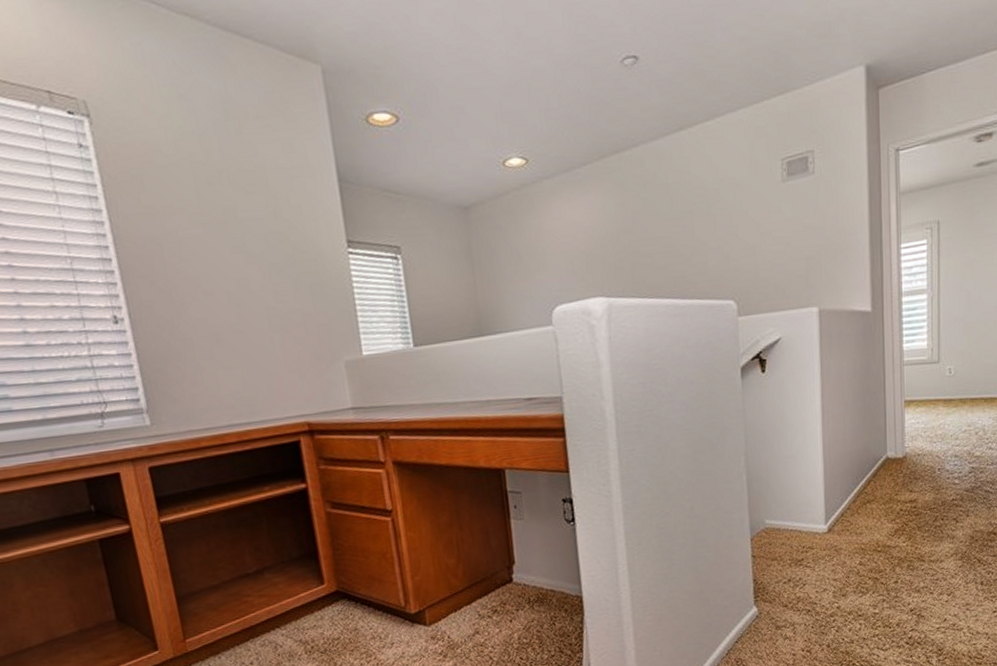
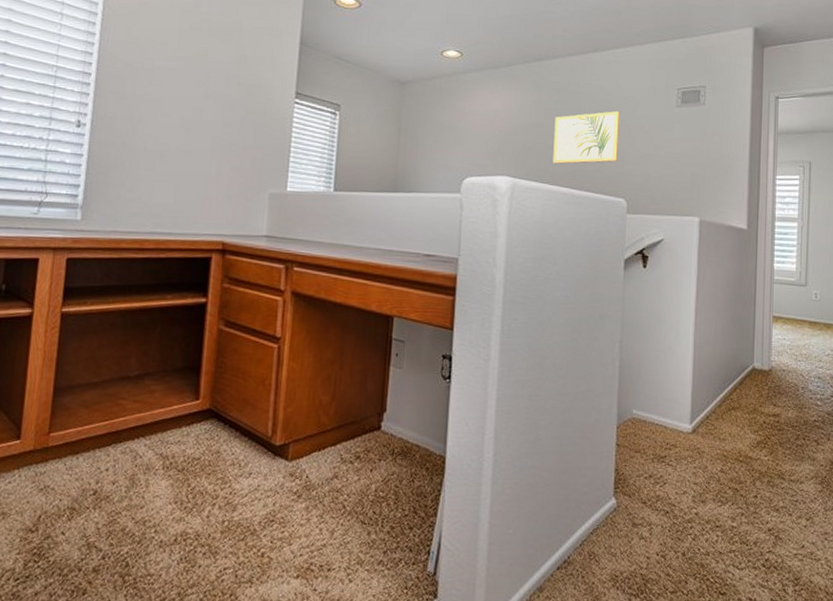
wall art: none [645,199,722,273] -> present [553,111,621,164]

